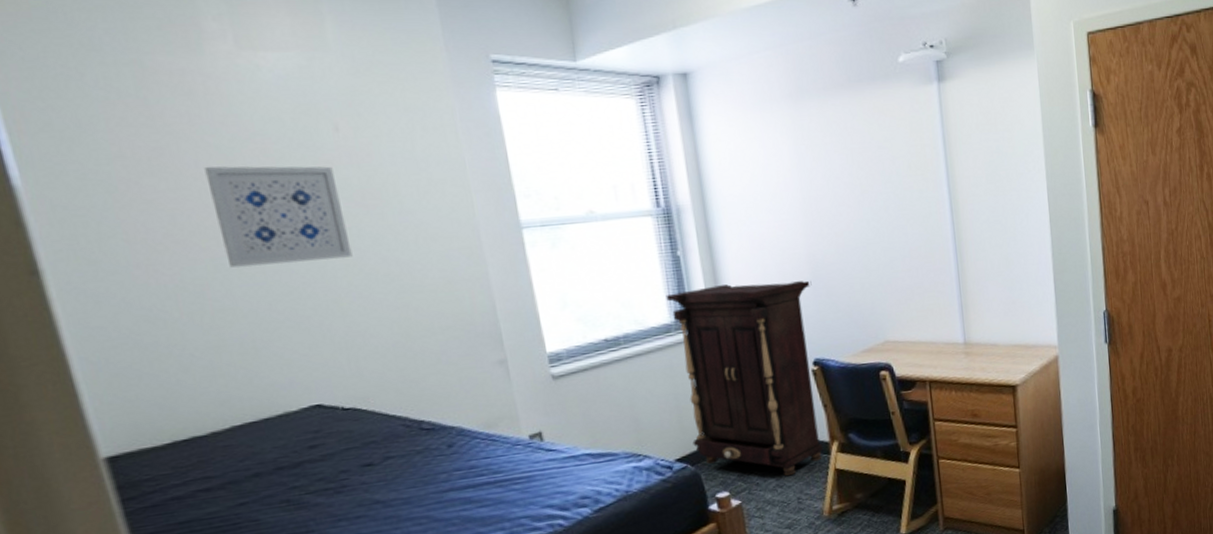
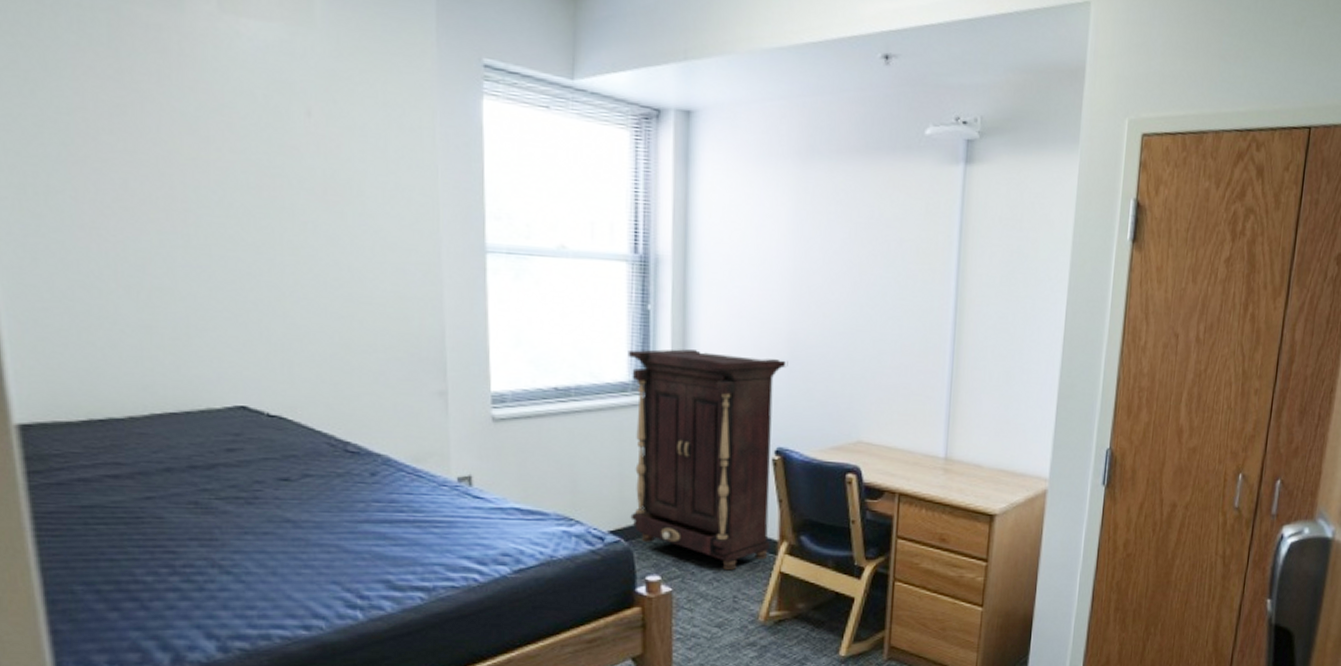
wall art: present [204,166,353,268] -> none [166,132,304,254]

